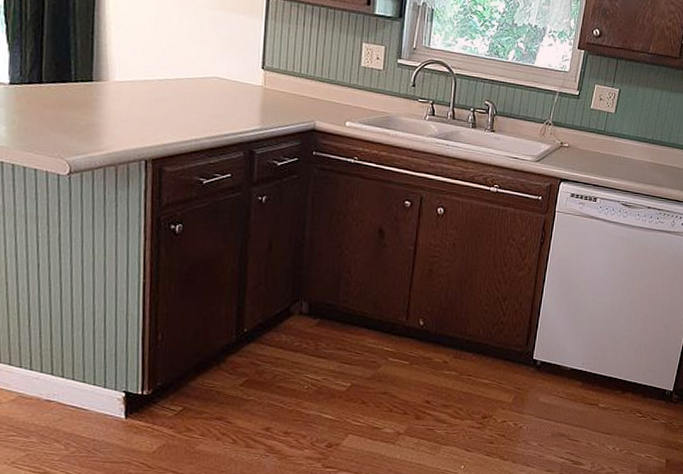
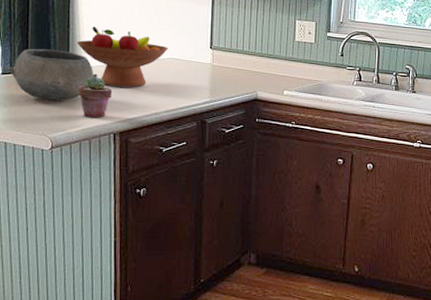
bowl: none [16,56,128,120] -> present [7,48,98,101]
fruit bowl: none [102,35,212,109] -> present [76,27,168,88]
potted succulent: none [102,92,145,142] -> present [77,76,113,118]

